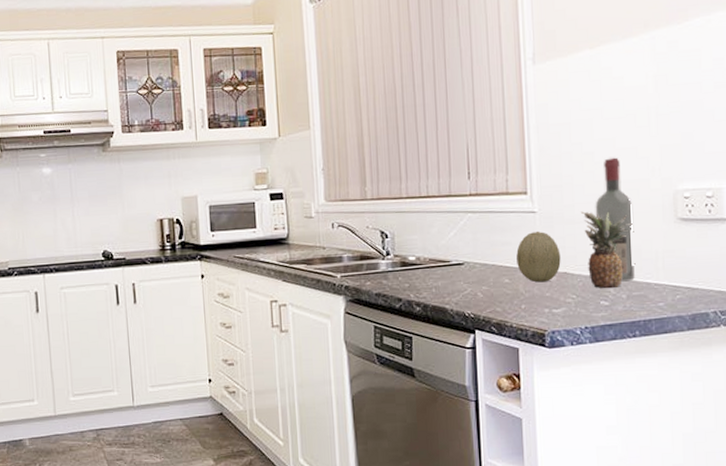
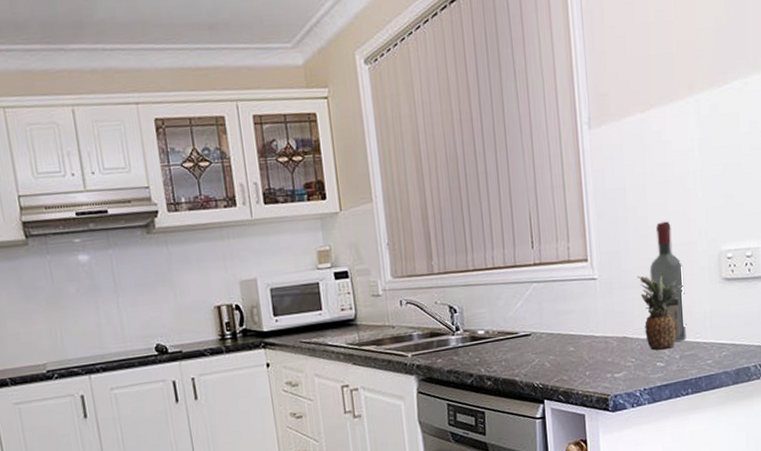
fruit: present [516,231,561,283] -> none [579,297,621,349]

